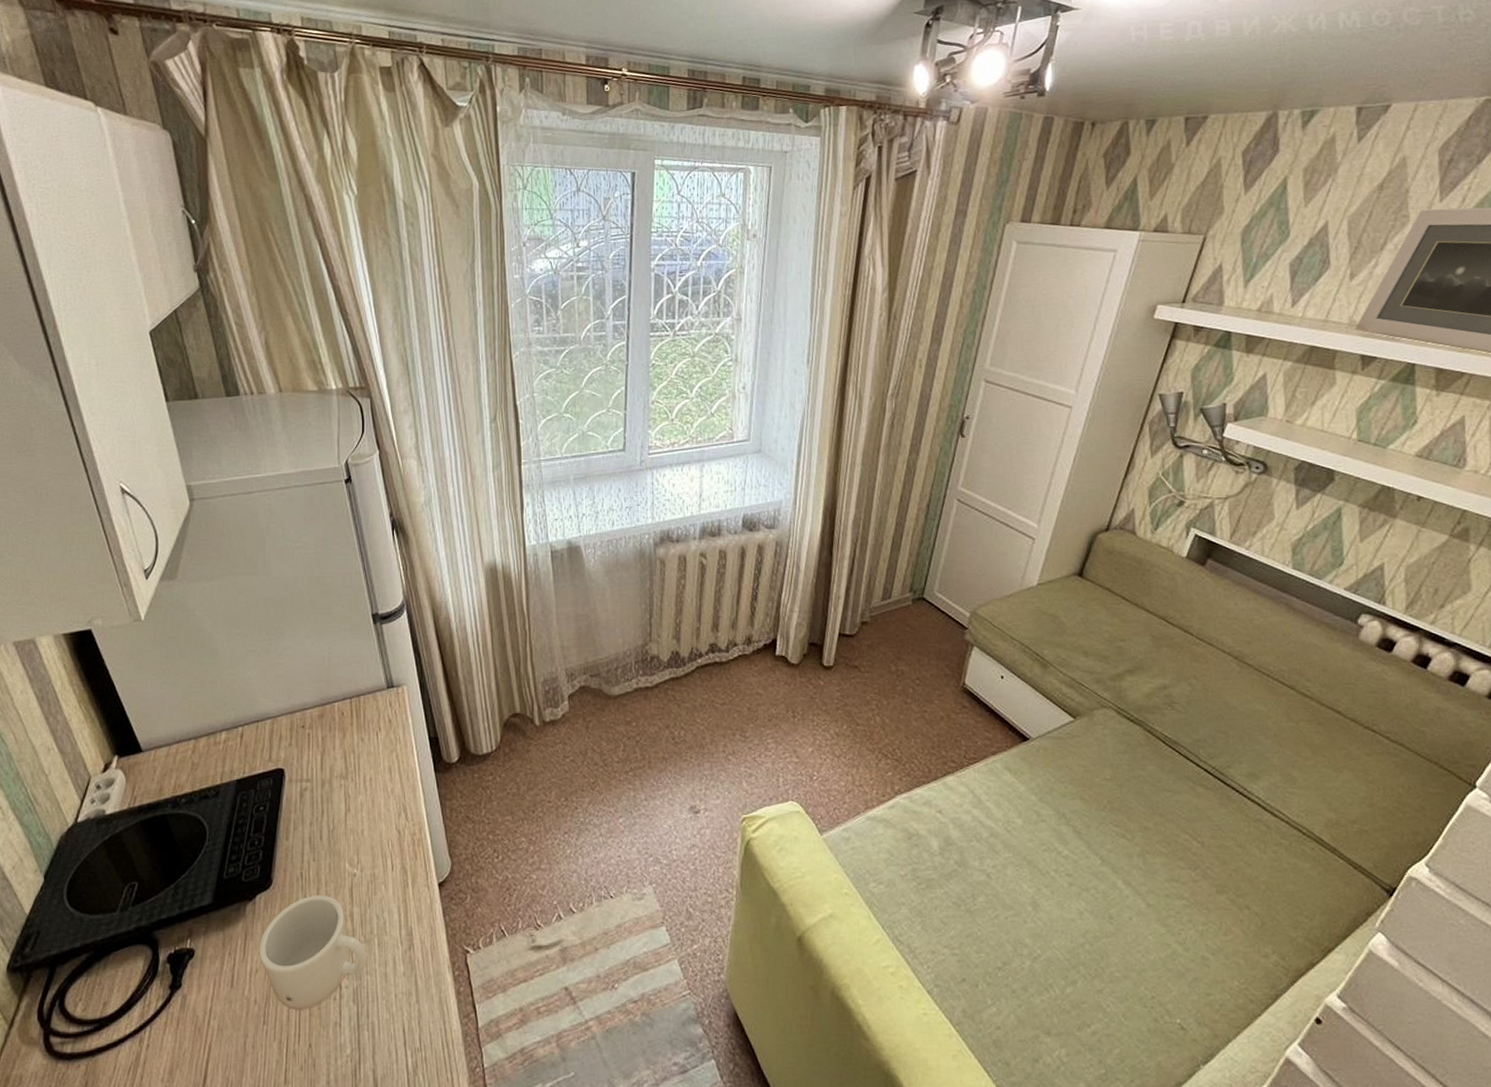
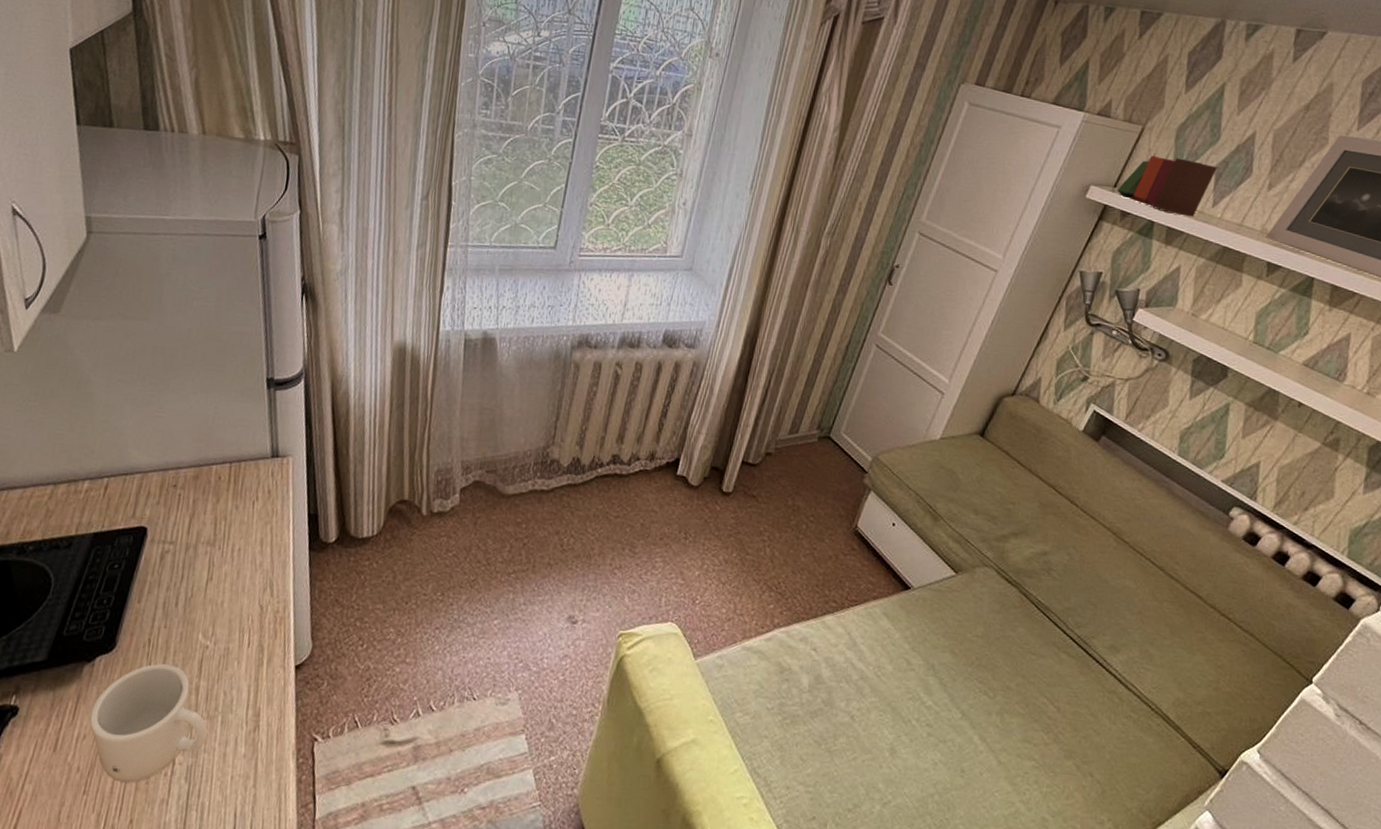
books: none [1186,262,1292,321] -> present [1117,155,1218,217]

